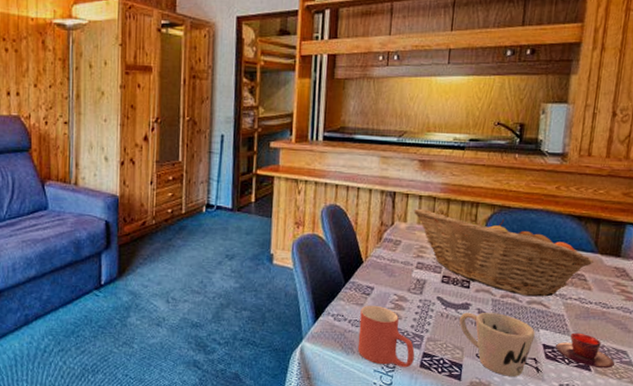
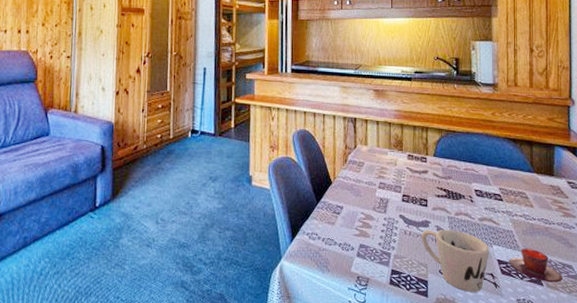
mug: present [357,305,415,368] -> none [332,223,384,285]
fruit basket: present [414,208,594,297] -> none [373,133,532,214]

